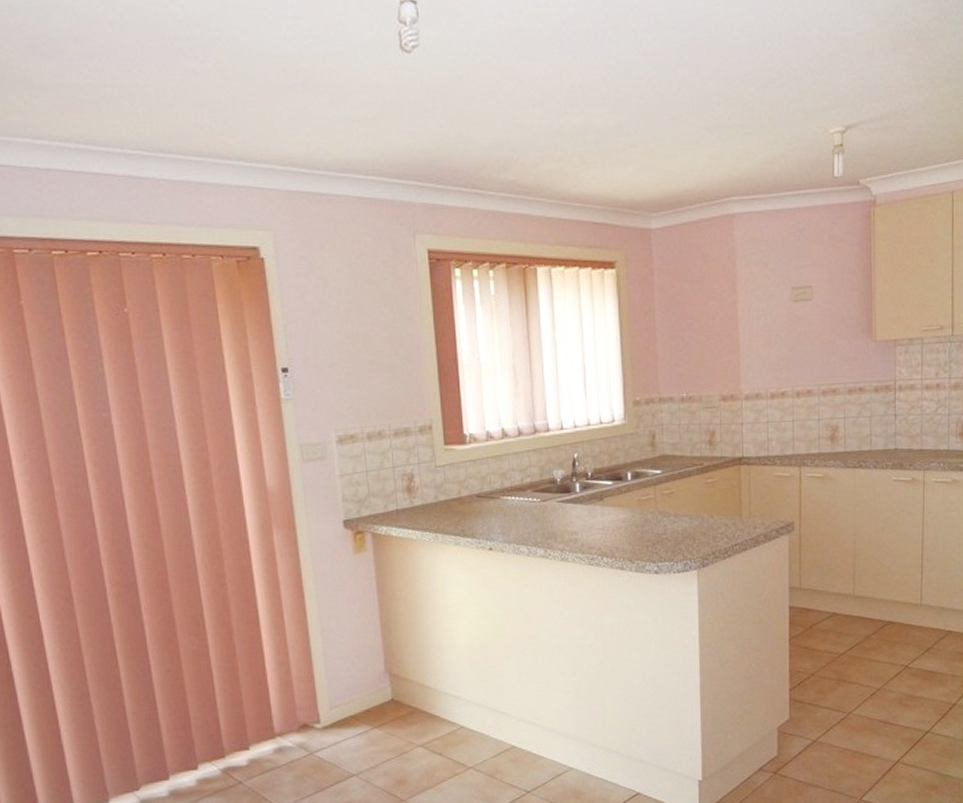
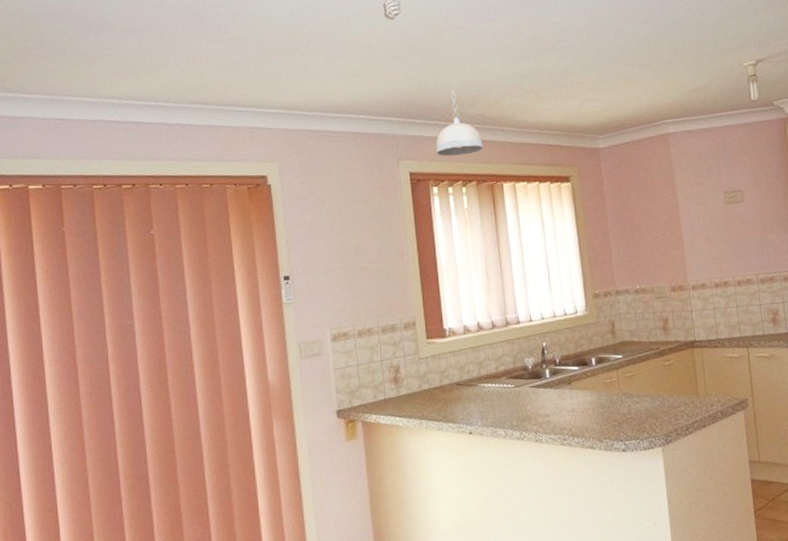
pendant light: none [459,148,515,231] -> present [435,89,483,156]

